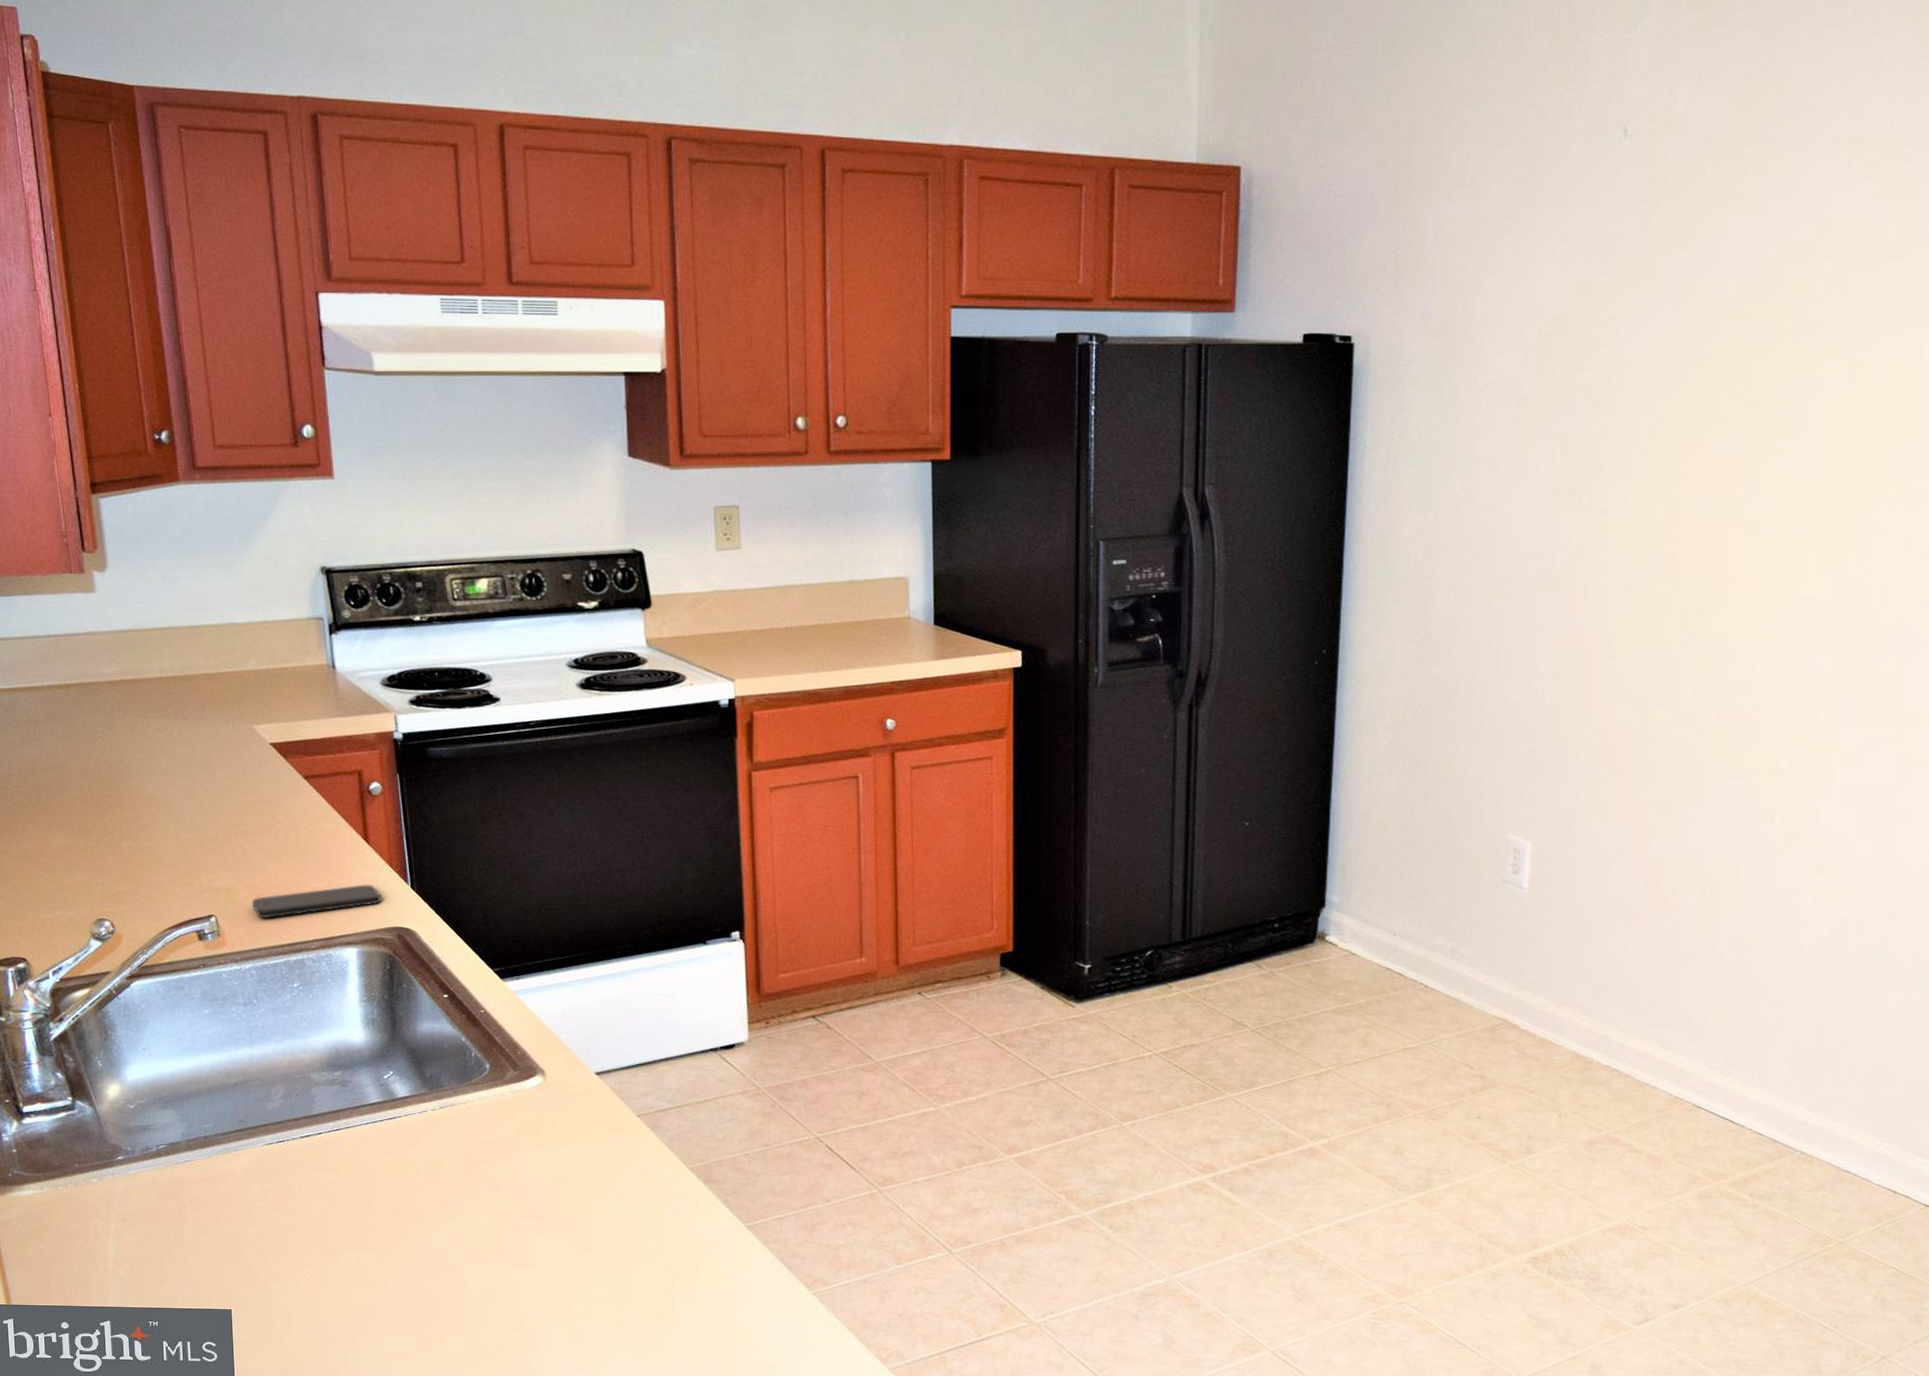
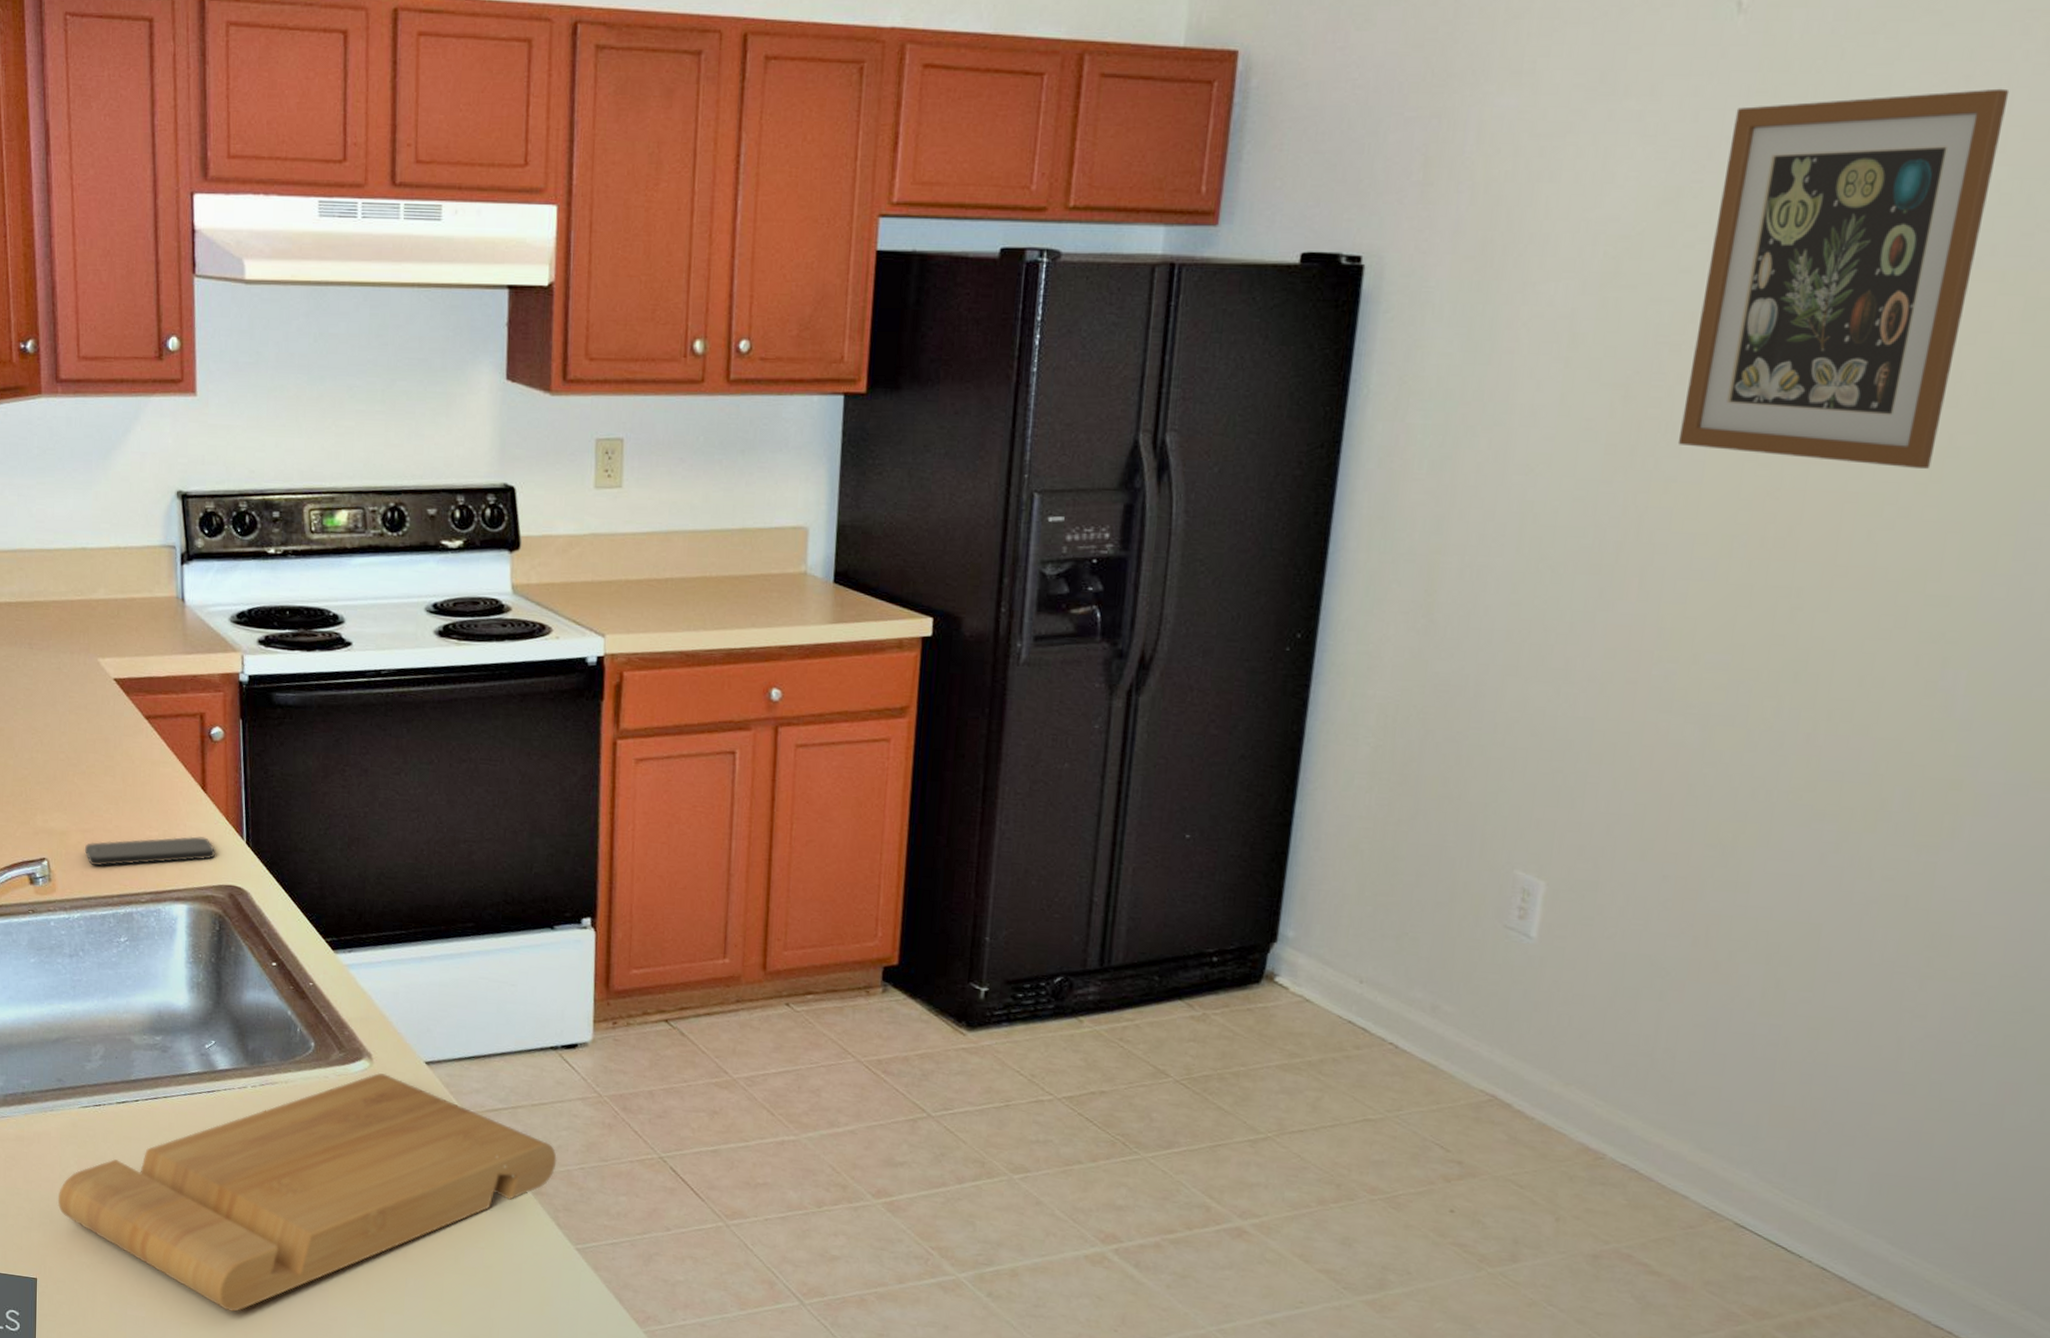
cutting board: none [247,1087,723,1319] -> present [57,1073,557,1312]
wall art: none [1605,198,1826,497] -> present [1677,88,2010,469]

